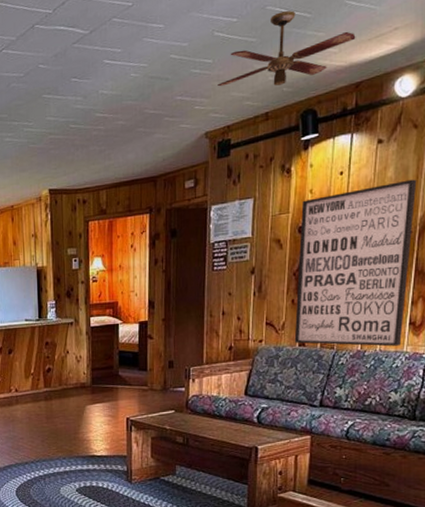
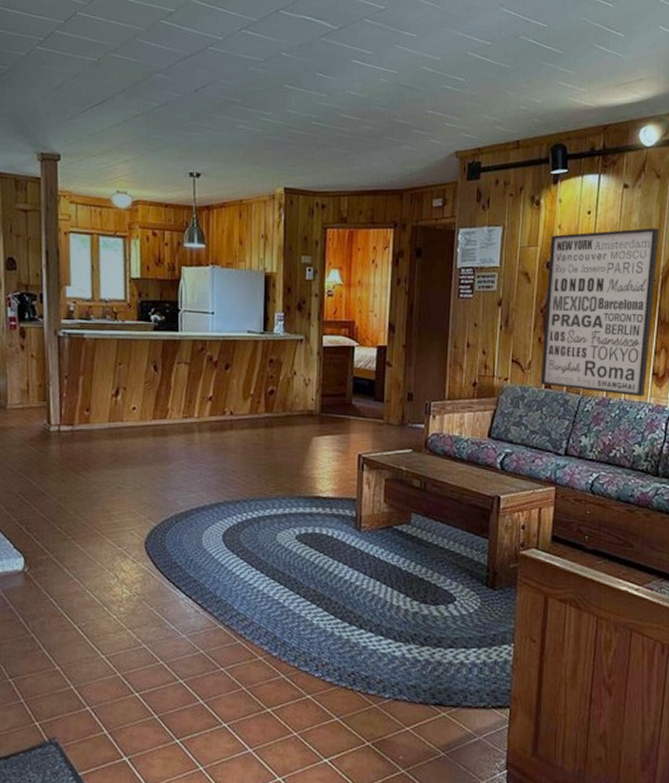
ceiling fan: present [218,10,356,87] -> none [470,44,604,116]

